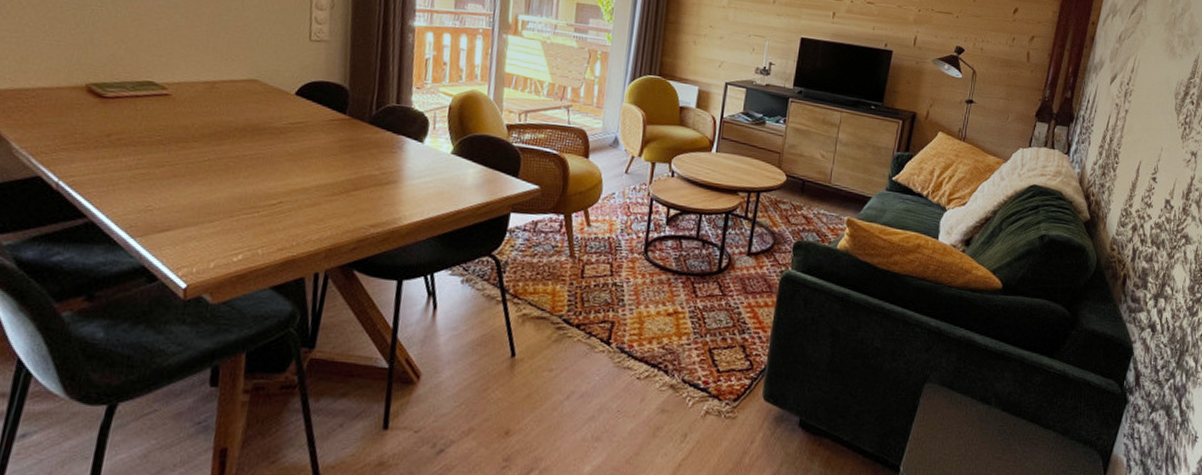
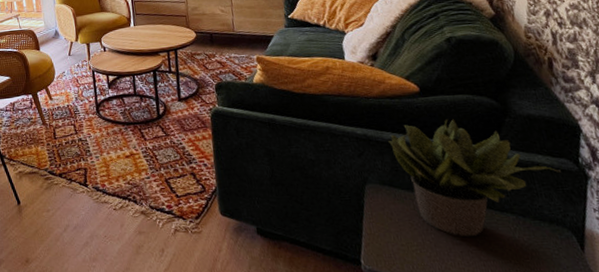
potted plant: none [959,323,1106,452] -> present [388,119,561,237]

